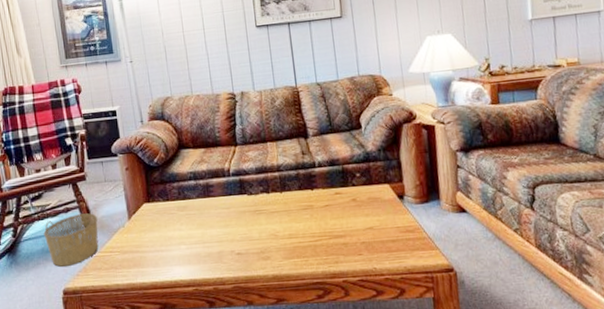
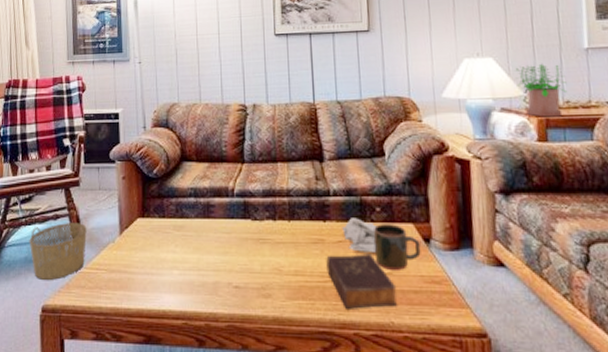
book: none [315,213,378,262] -> present [326,253,397,309]
tissue: none [328,184,358,213] -> present [342,218,377,254]
mug: none [355,186,396,225] -> present [373,224,421,270]
potted plant: none [470,35,514,83] -> present [515,63,567,117]

